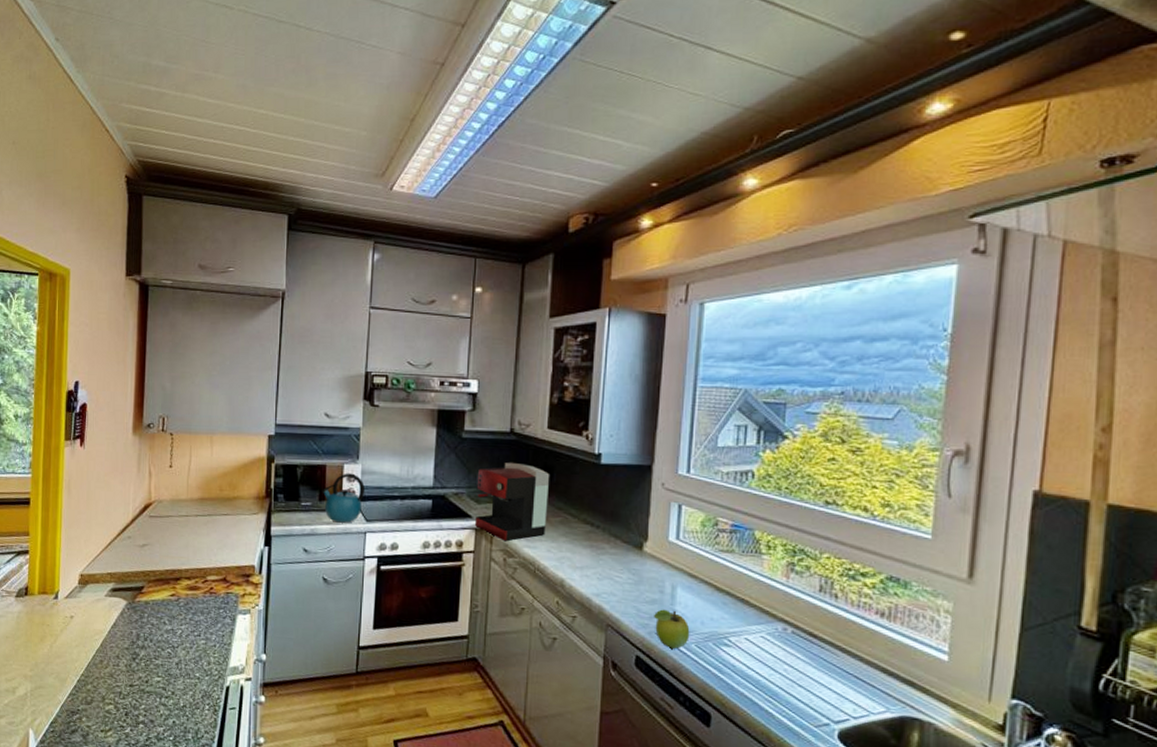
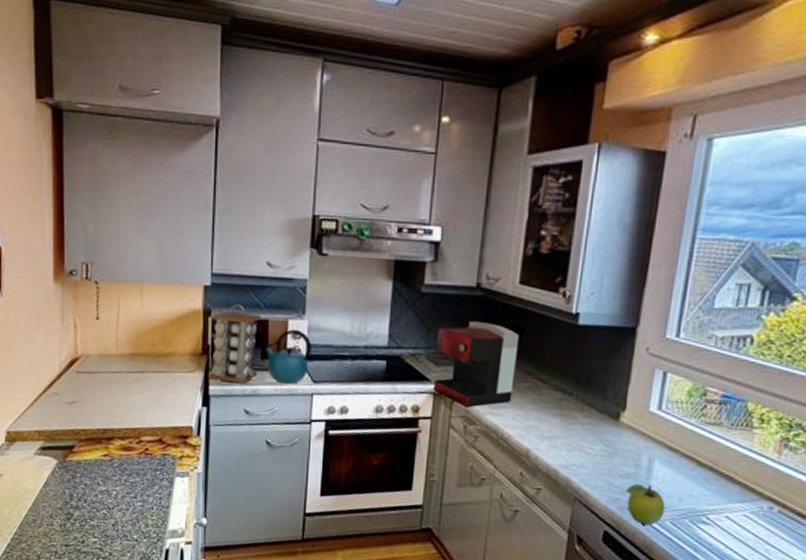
spice rack: none [271,452,320,524] -> present [209,304,262,384]

